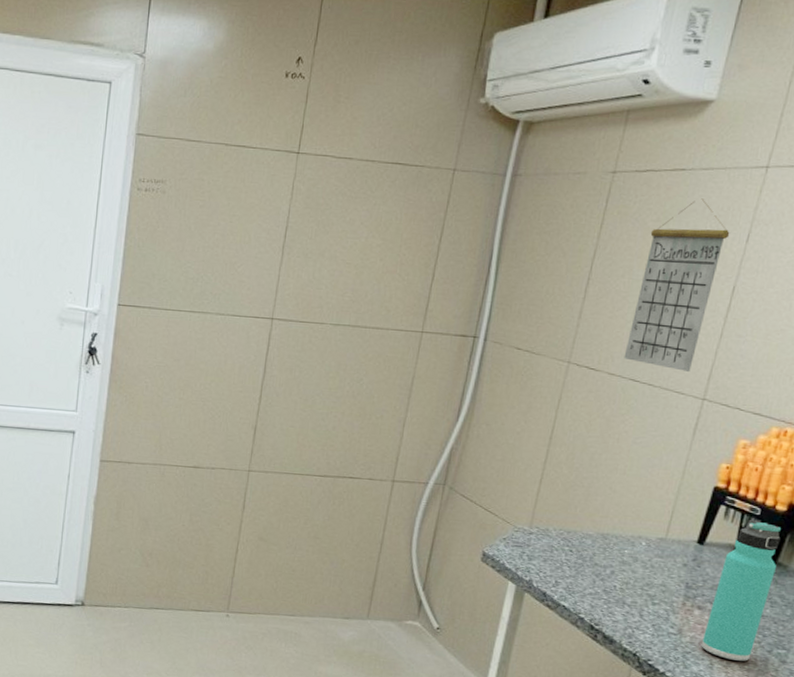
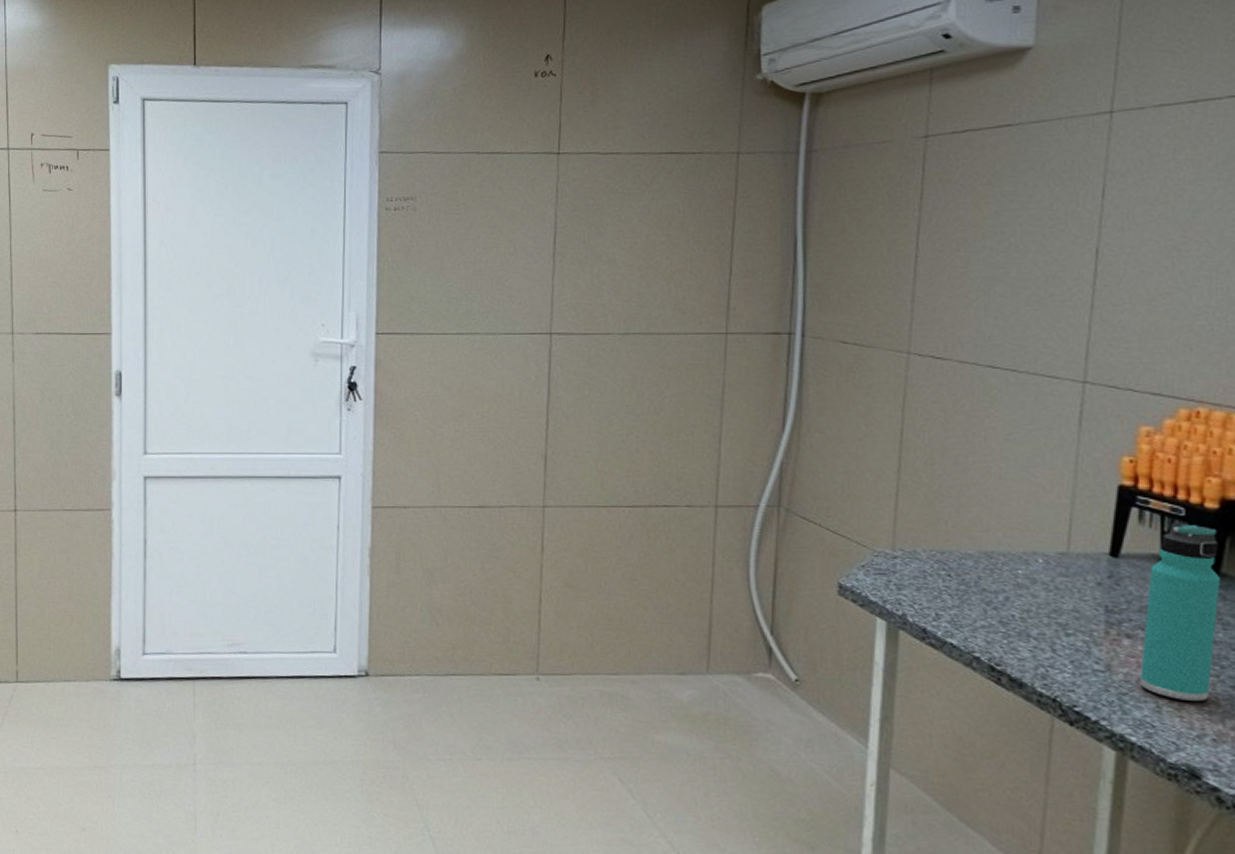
calendar: present [624,198,730,372] -> none [975,154,1080,351]

